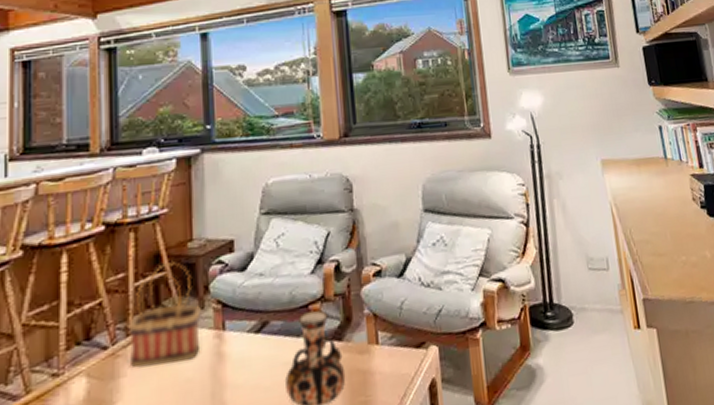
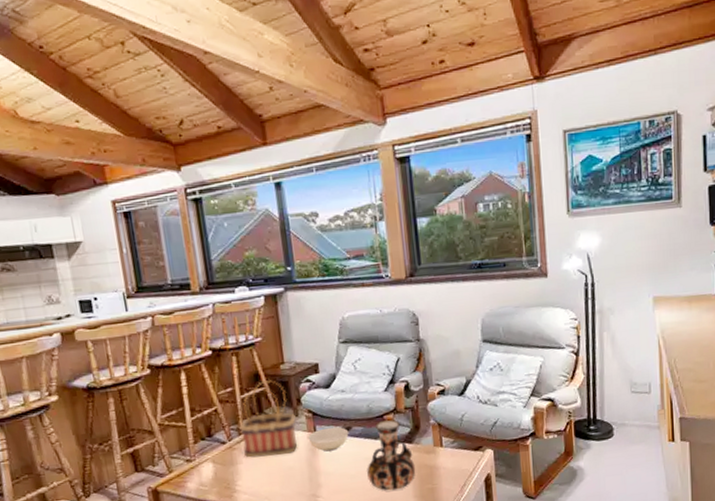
bowl: none [214,321,266,356] -> present [308,426,349,452]

